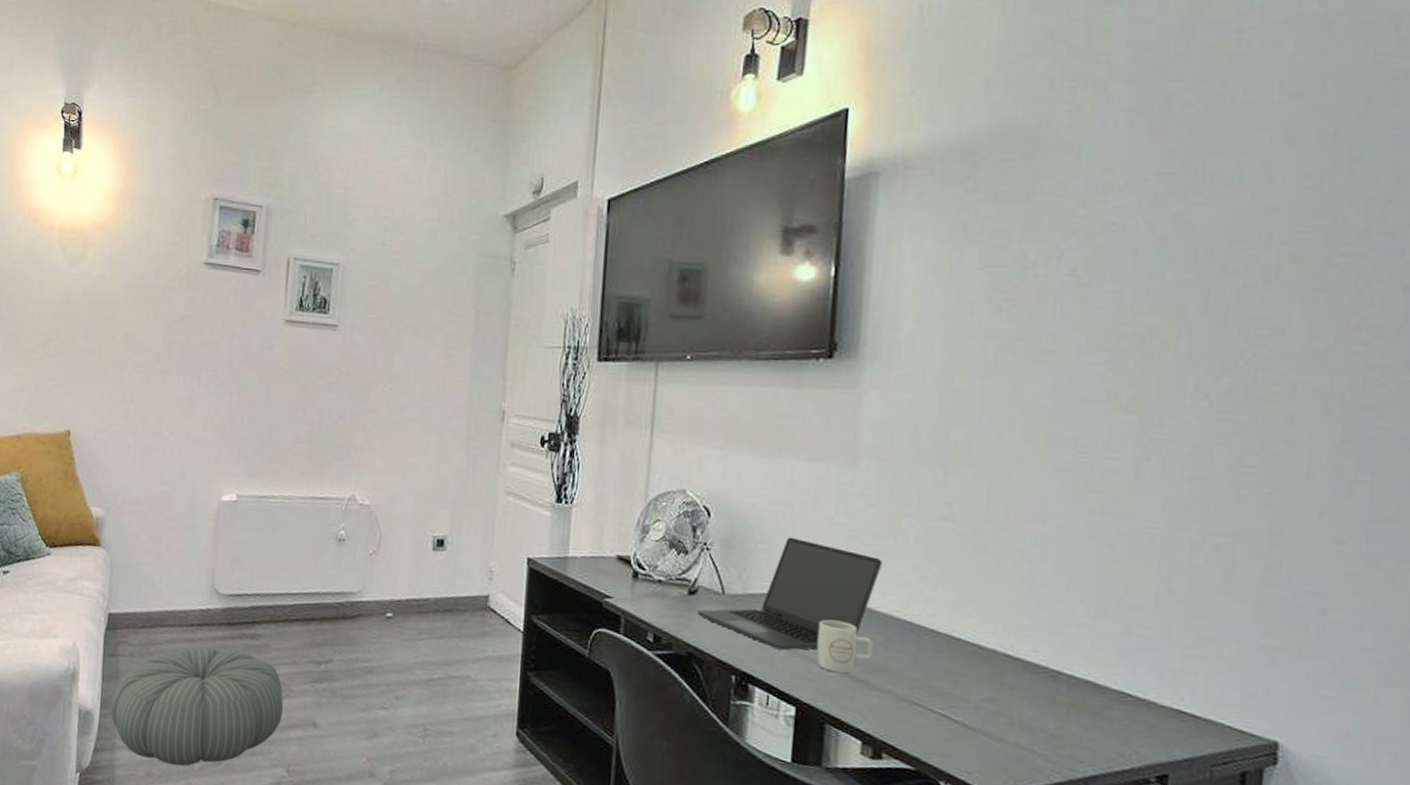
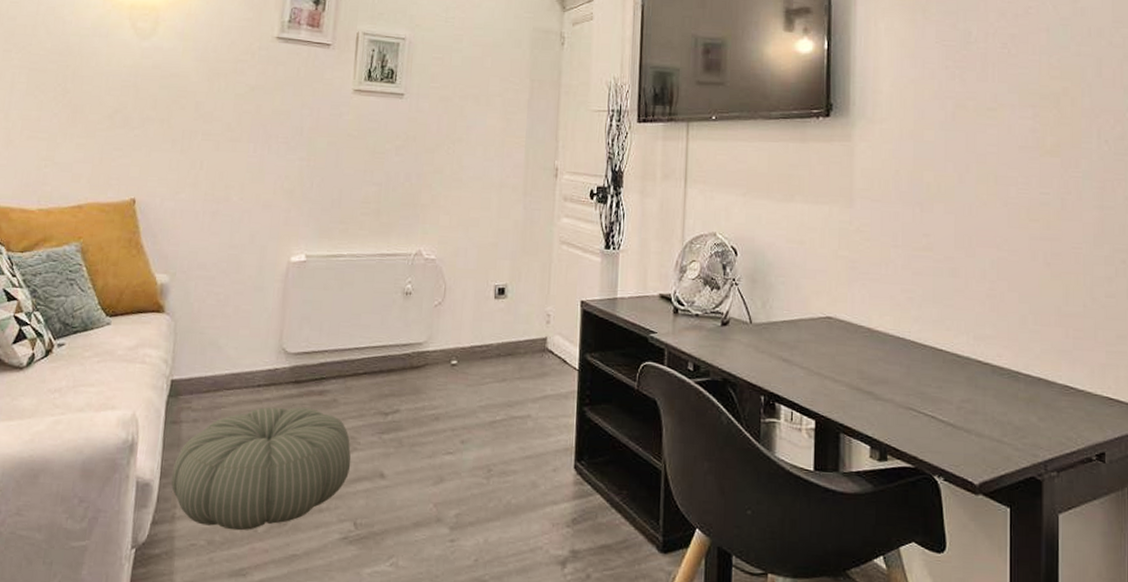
laptop: present [698,537,883,651] -> none [730,270,878,370]
mug: present [816,619,874,674] -> none [829,340,875,387]

